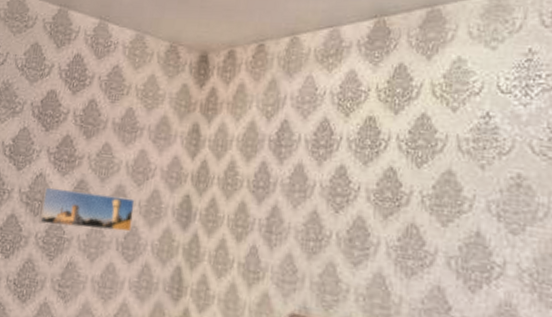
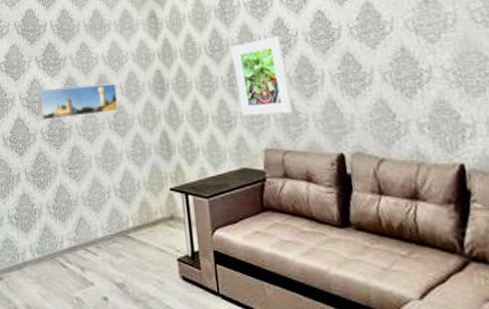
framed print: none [273,185,339,279] -> present [231,36,293,116]

